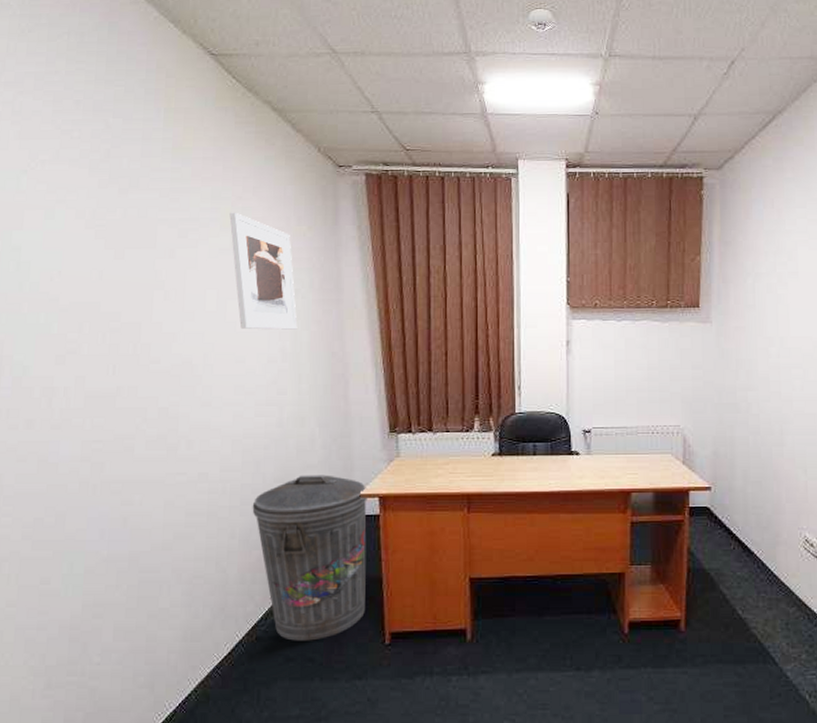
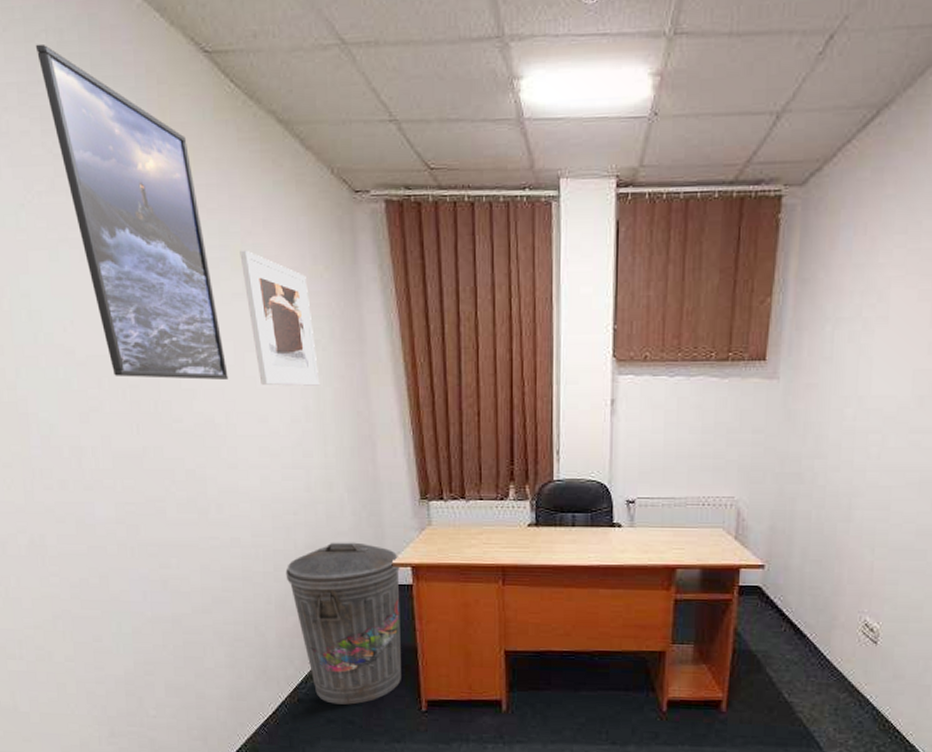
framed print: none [57,43,209,324] -> present [35,43,228,380]

